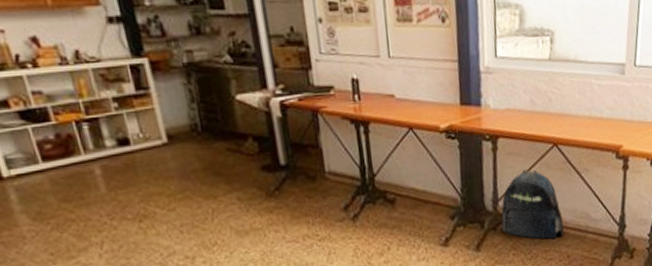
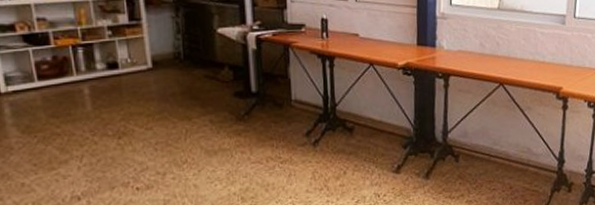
backpack: present [501,169,564,239] -> none [449,105,508,171]

